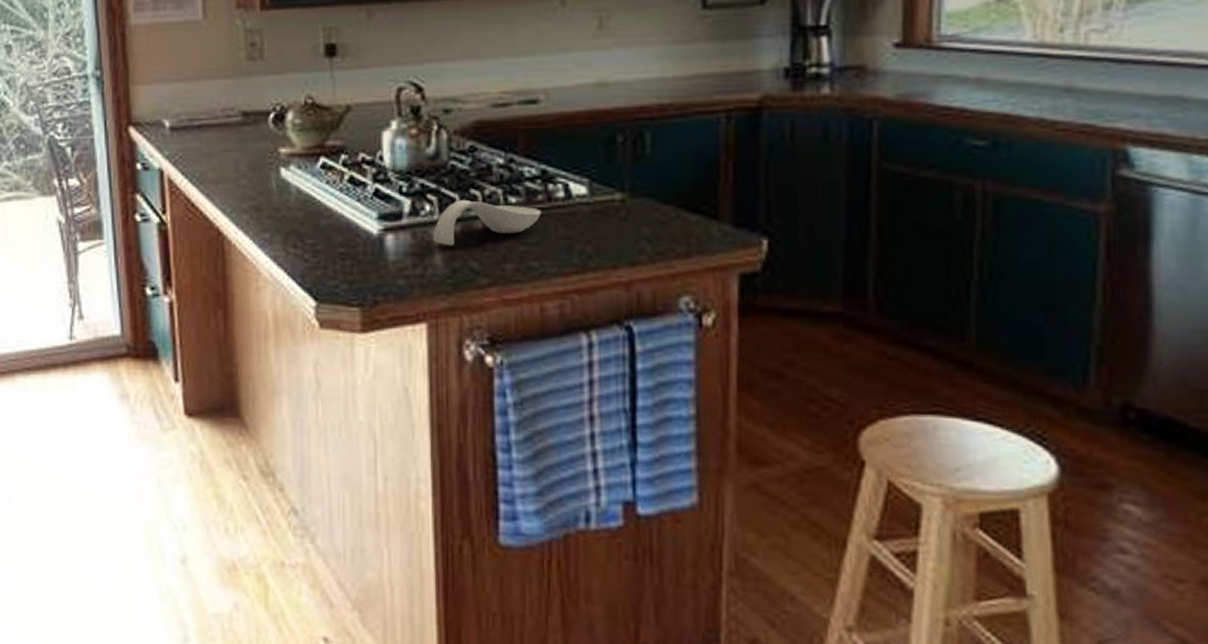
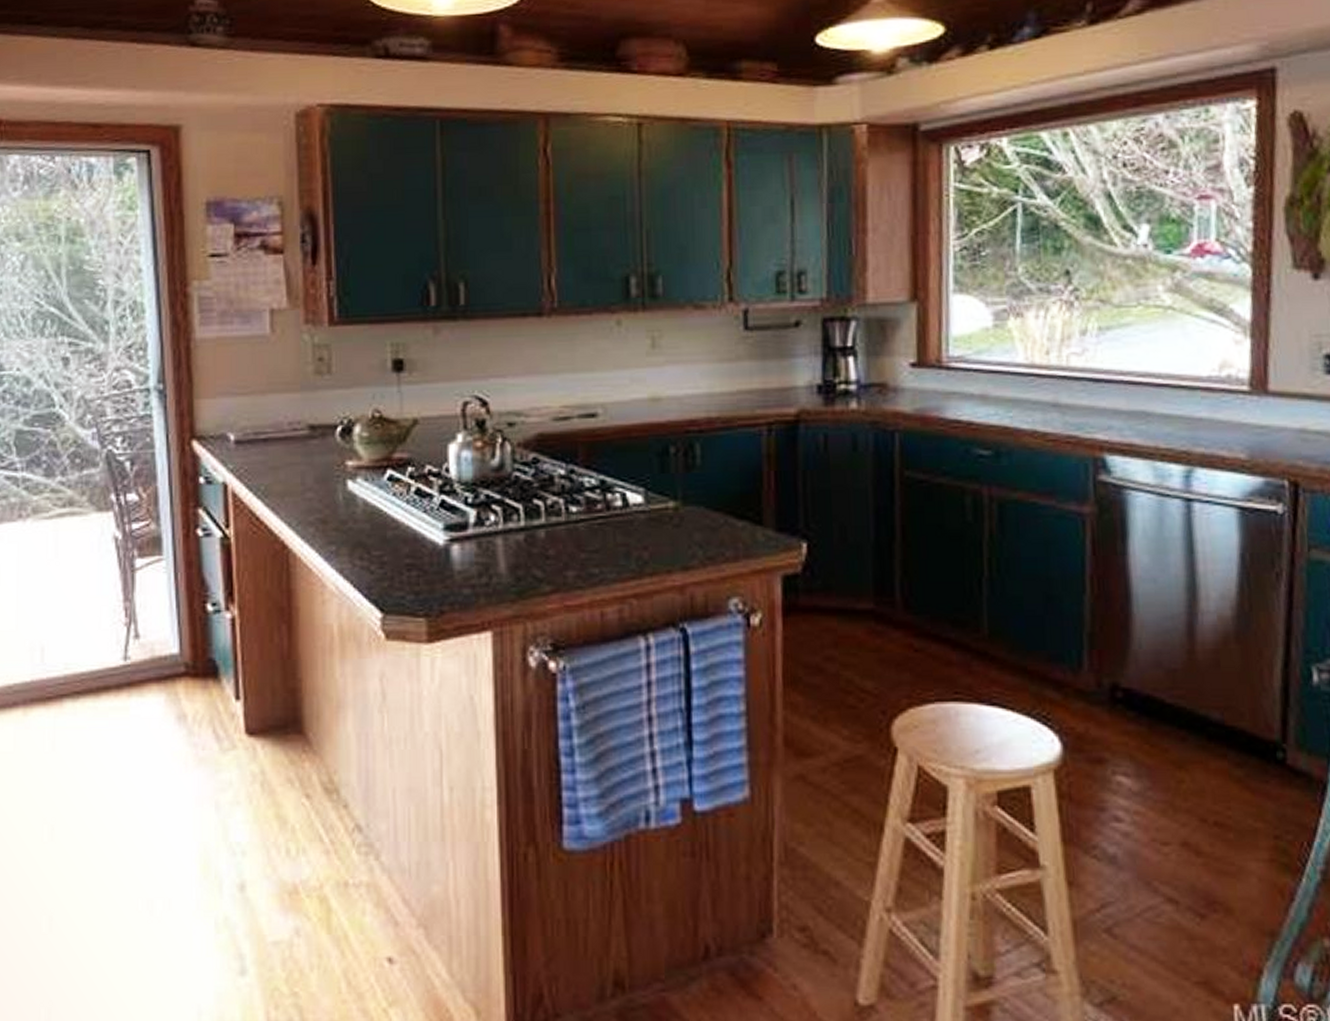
spoon rest: present [433,200,541,246] -> none [497,510,601,555]

